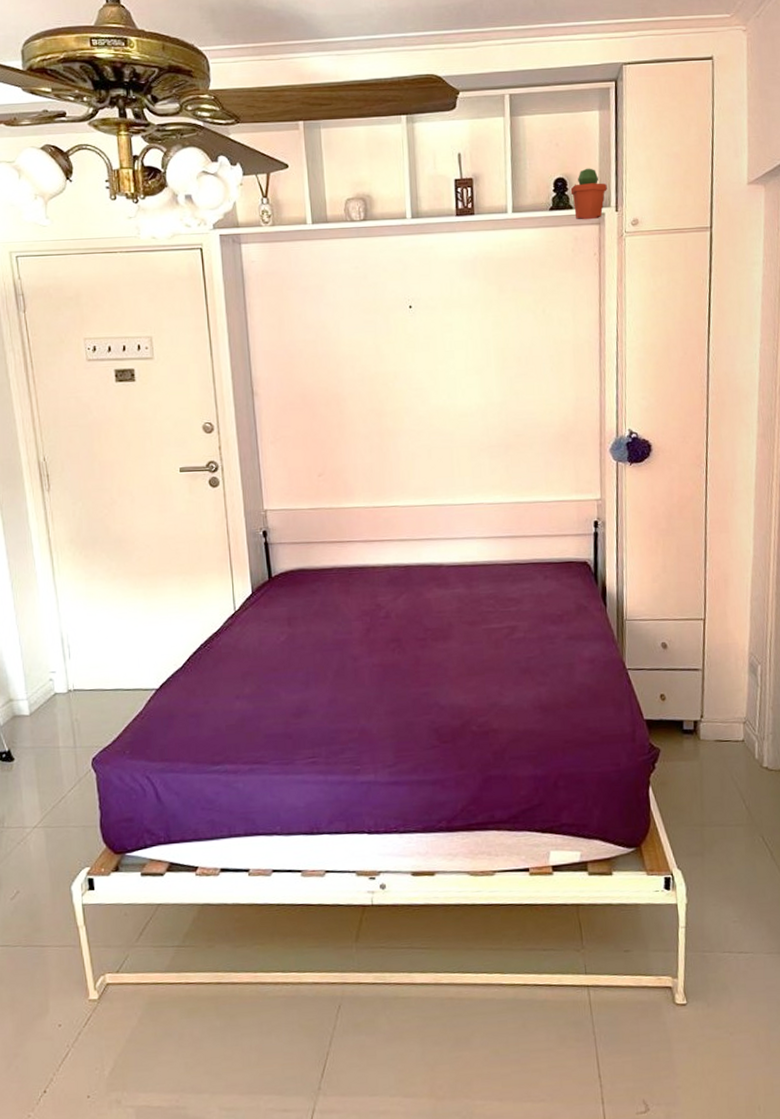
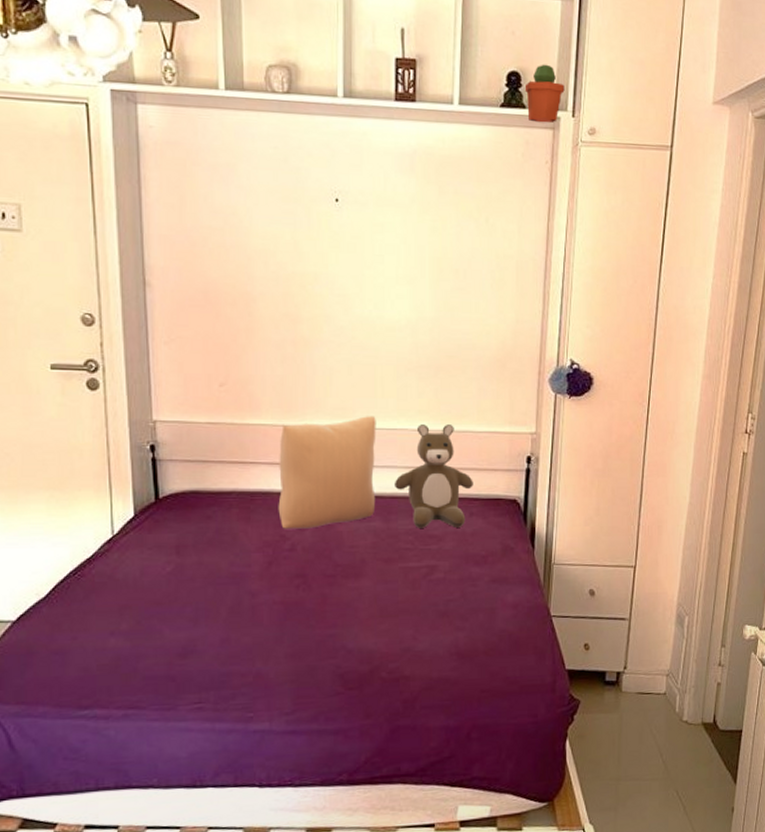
pillow: none [371,493,459,599] -> present [278,416,376,529]
teddy bear: none [474,497,546,592] -> present [395,425,473,528]

